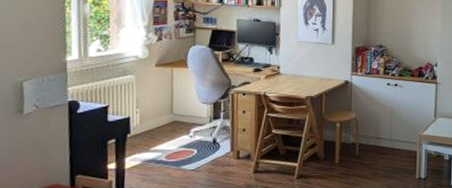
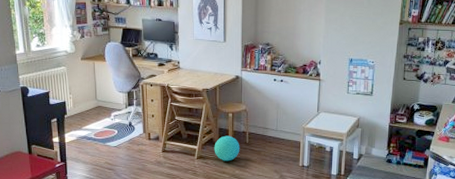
ball: none [317,148,349,179] -> present [214,135,240,161]

